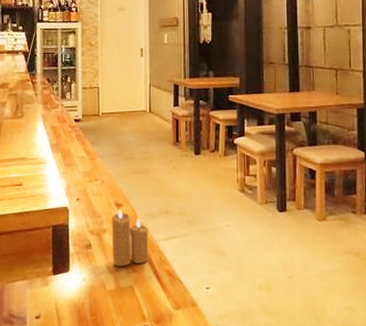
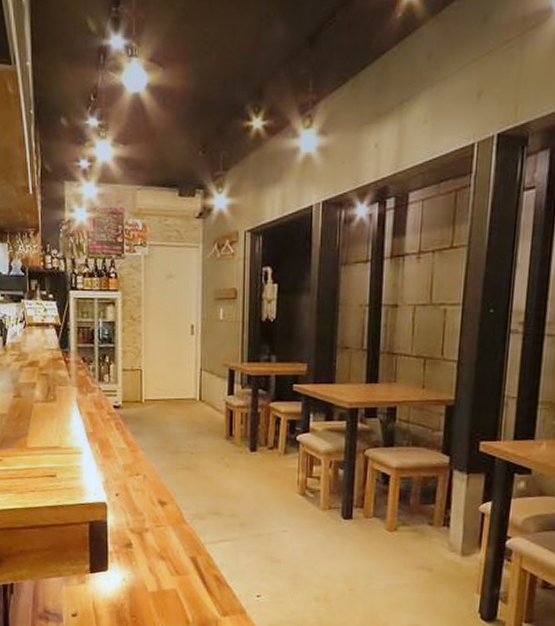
candle: present [111,209,149,267] -> none [154,508,195,569]

